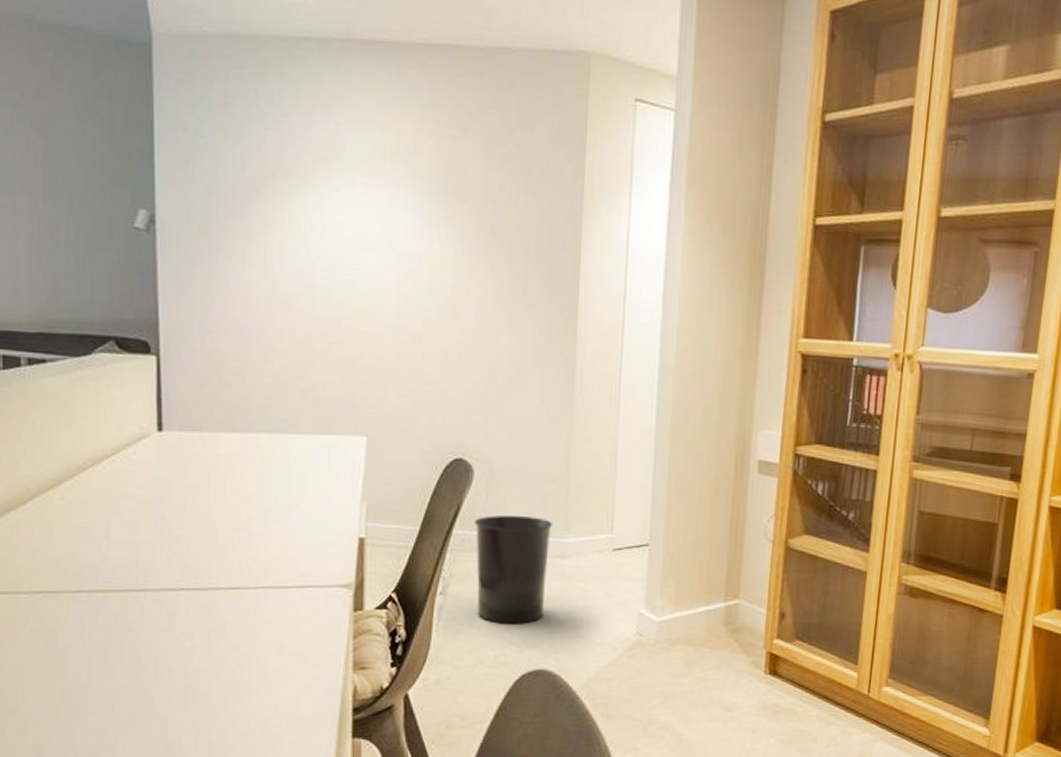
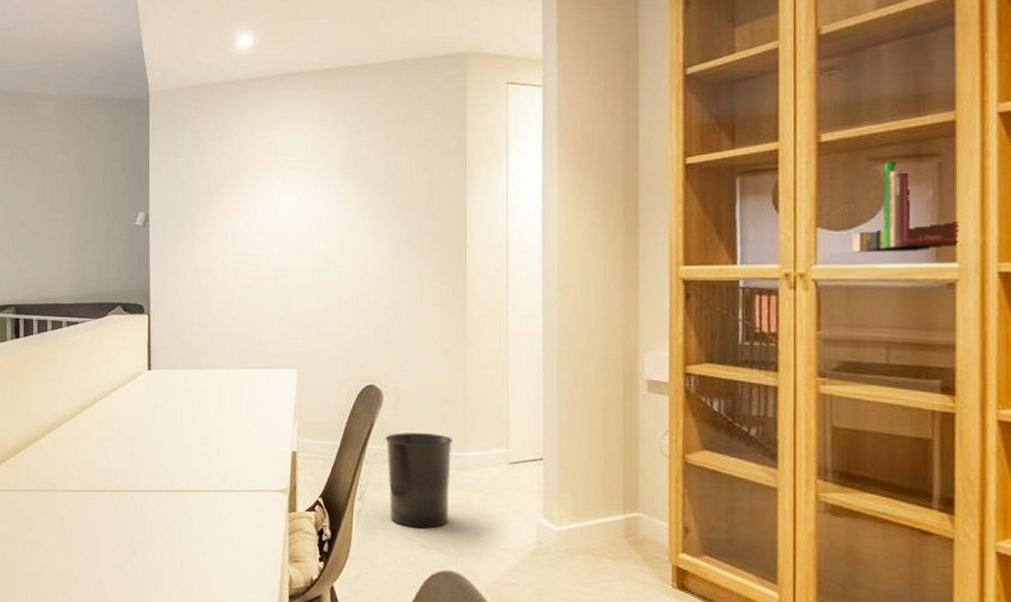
books: none [954,246,1044,341] -> present [852,162,962,253]

